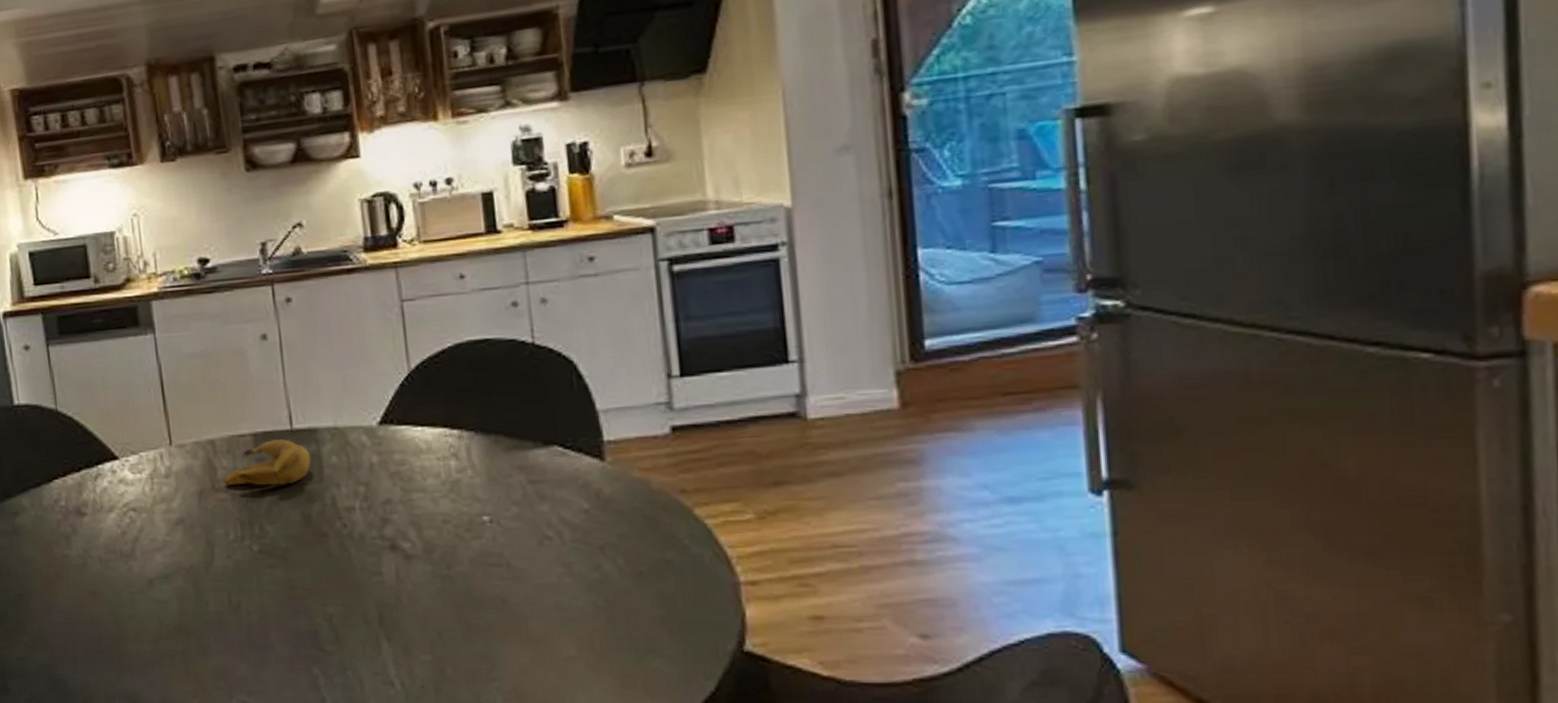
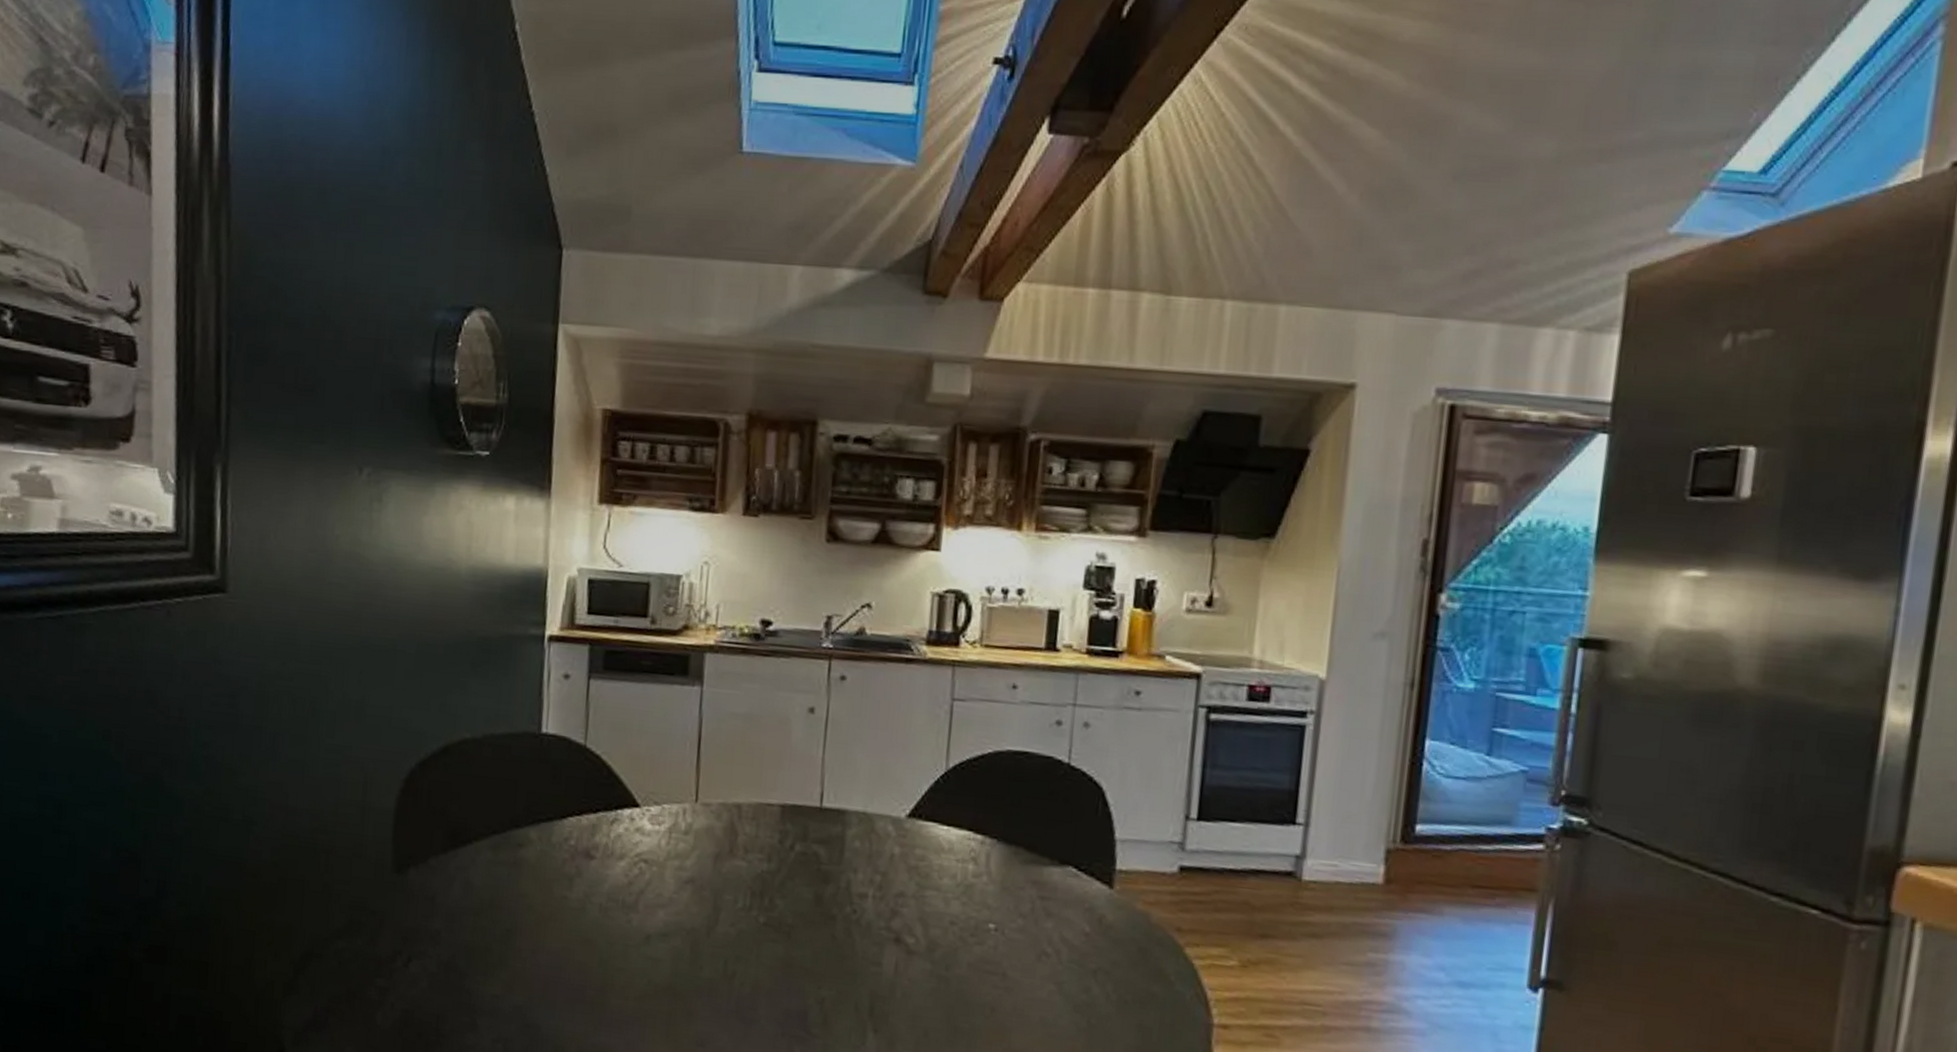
banana: present [225,439,311,486] -> none [744,814,834,862]

